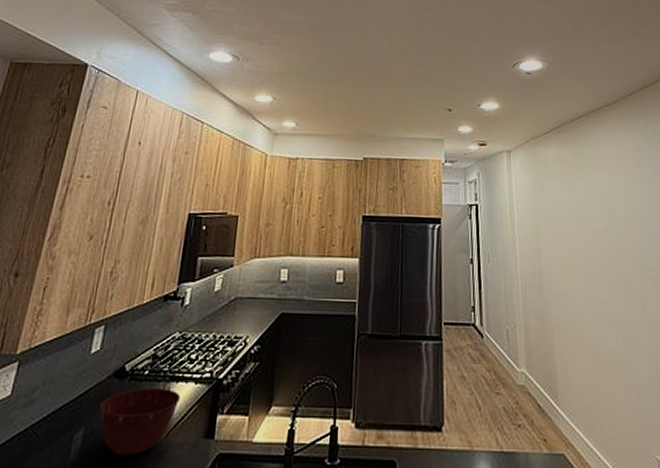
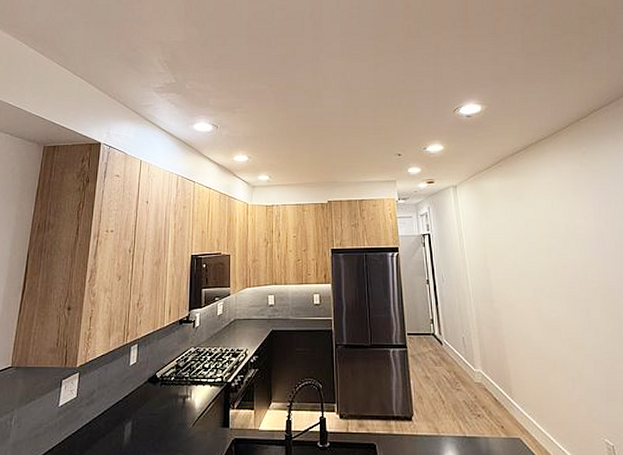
mixing bowl: present [100,387,181,455] -> none [142,389,200,440]

